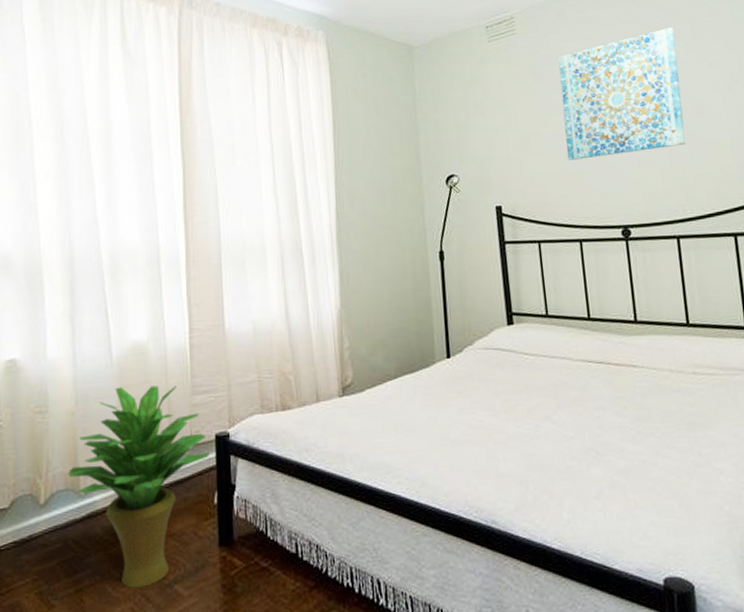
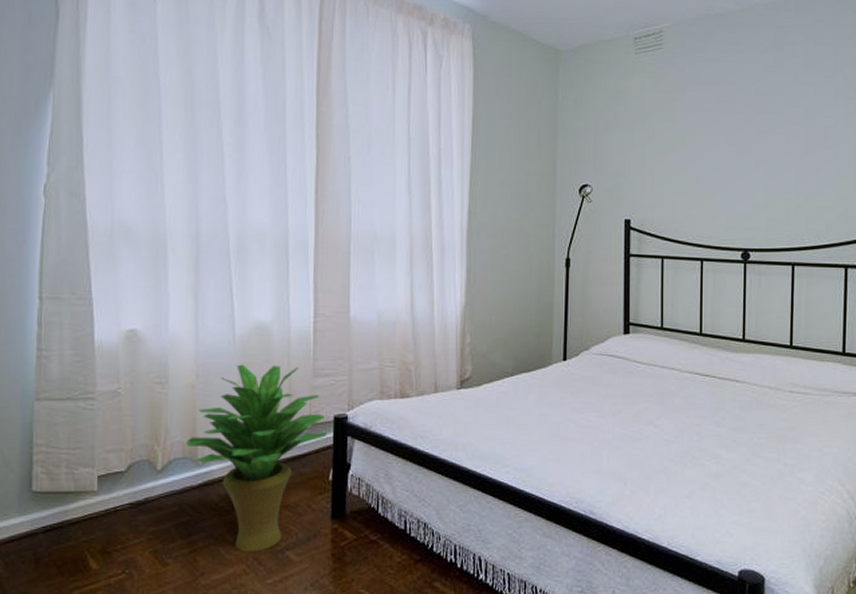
wall art: present [558,27,686,160] -> none [699,58,817,181]

